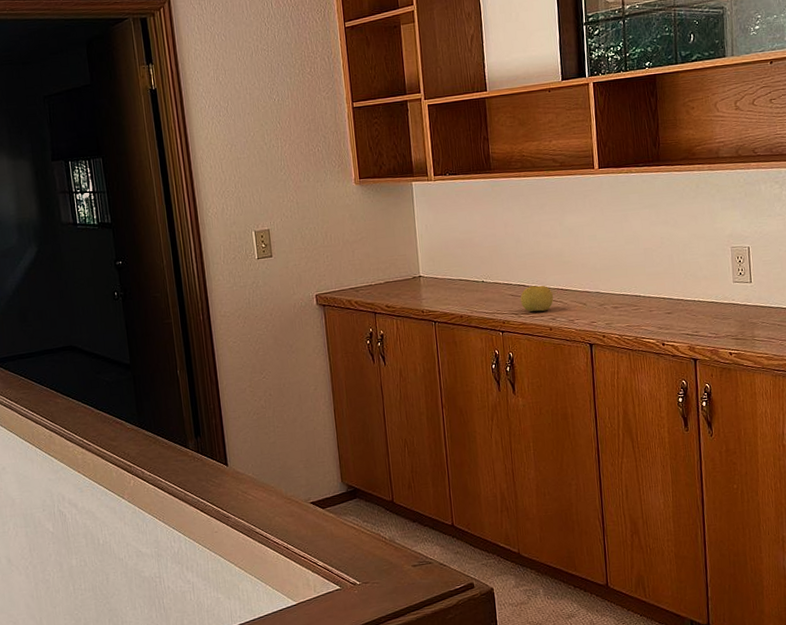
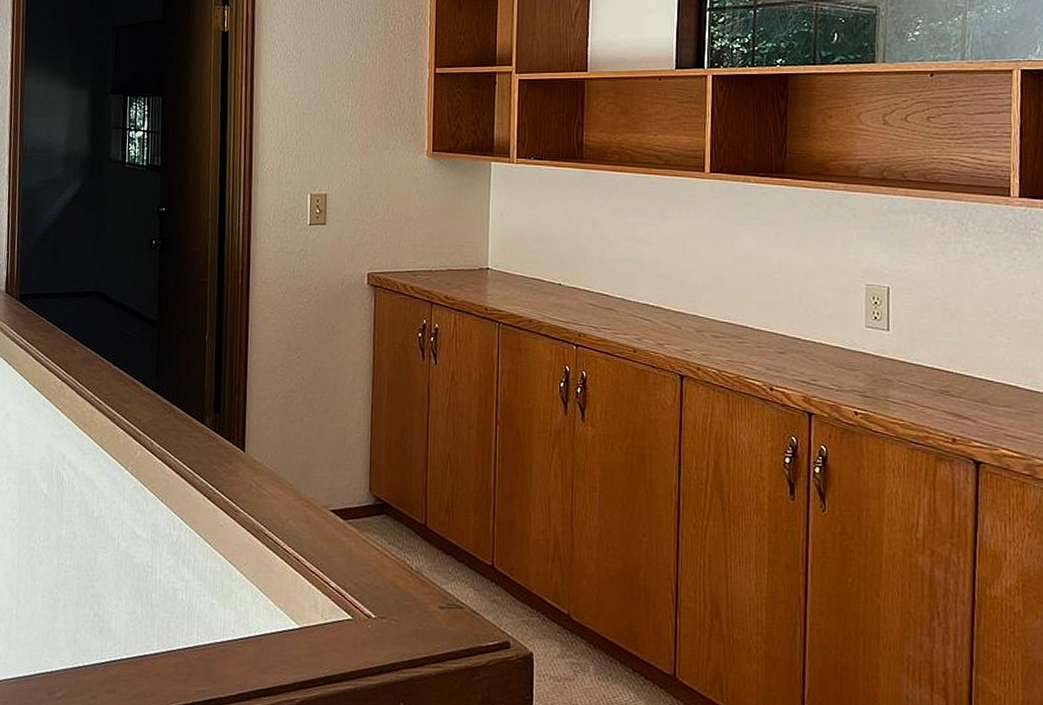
fruit: present [520,285,554,312] -> none [601,297,642,329]

